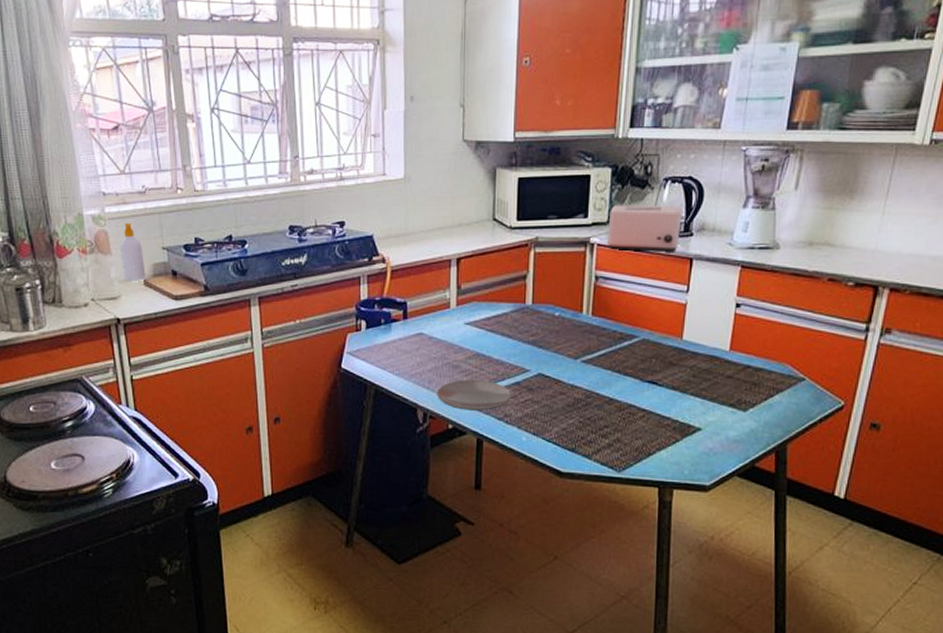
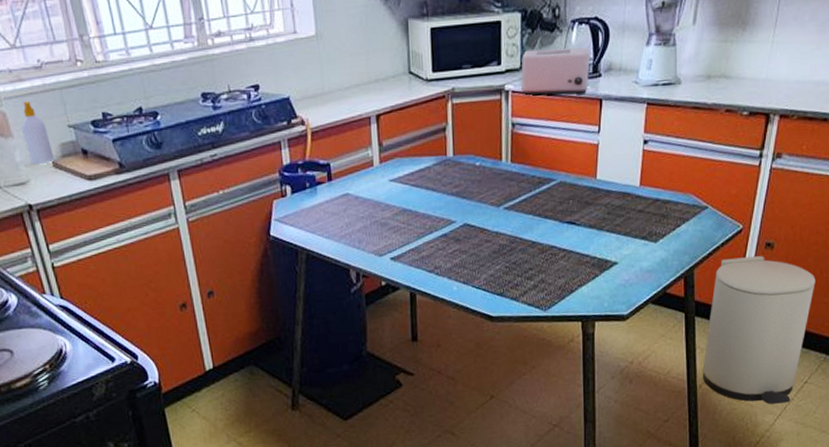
plate: present [437,379,511,411] -> none [367,235,440,266]
pedal bin: none [792,436,929,604] -> present [702,256,816,404]

